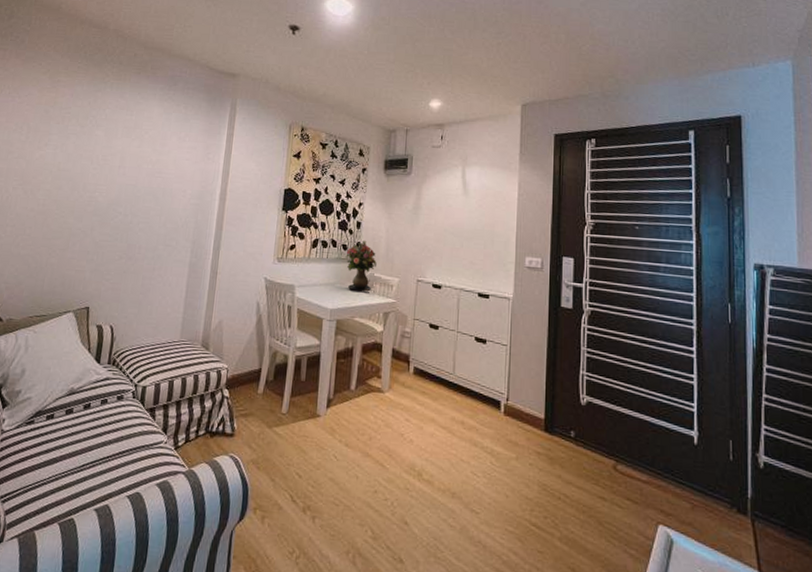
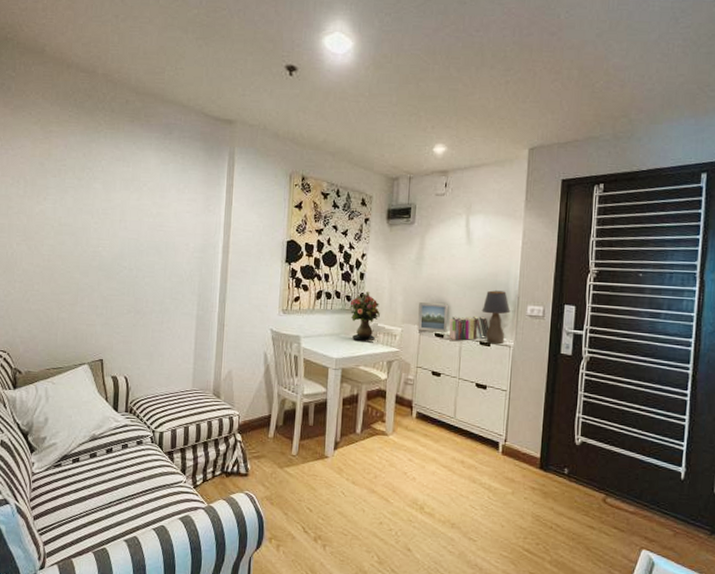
picture frame: none [414,252,446,284] -> present [417,302,449,333]
books: none [446,266,487,292] -> present [449,315,489,341]
table lamp: none [479,241,509,297] -> present [481,290,511,345]

